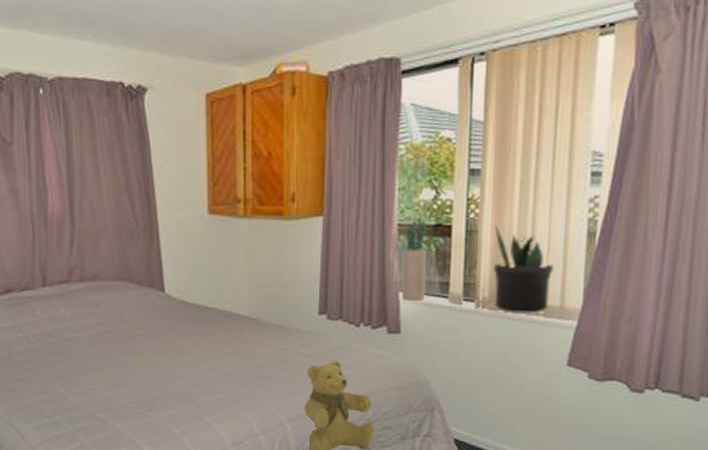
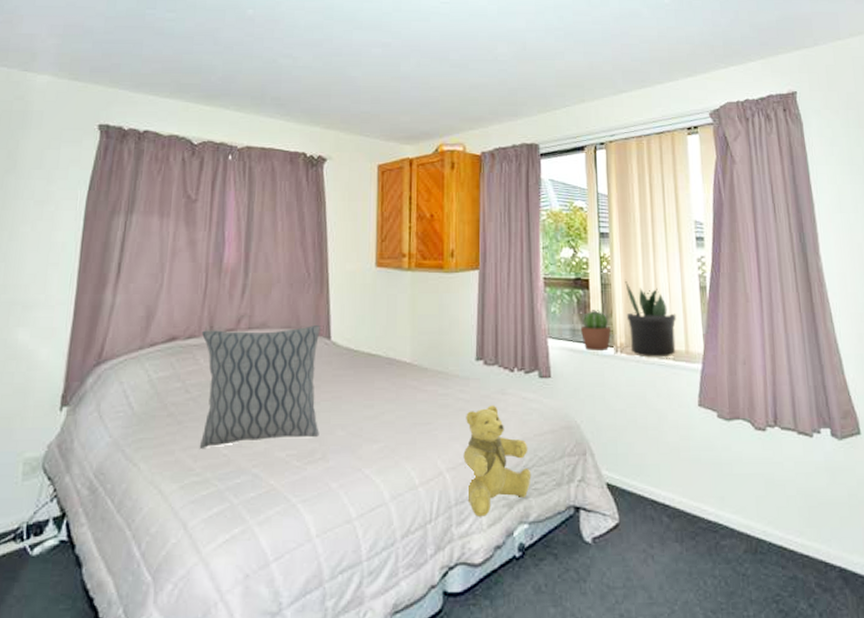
pillow: none [35,276,159,394] -> present [199,324,320,448]
vase: present [401,213,426,301] -> none [549,269,570,347]
potted cactus: none [438,260,474,306] -> present [581,310,612,352]

